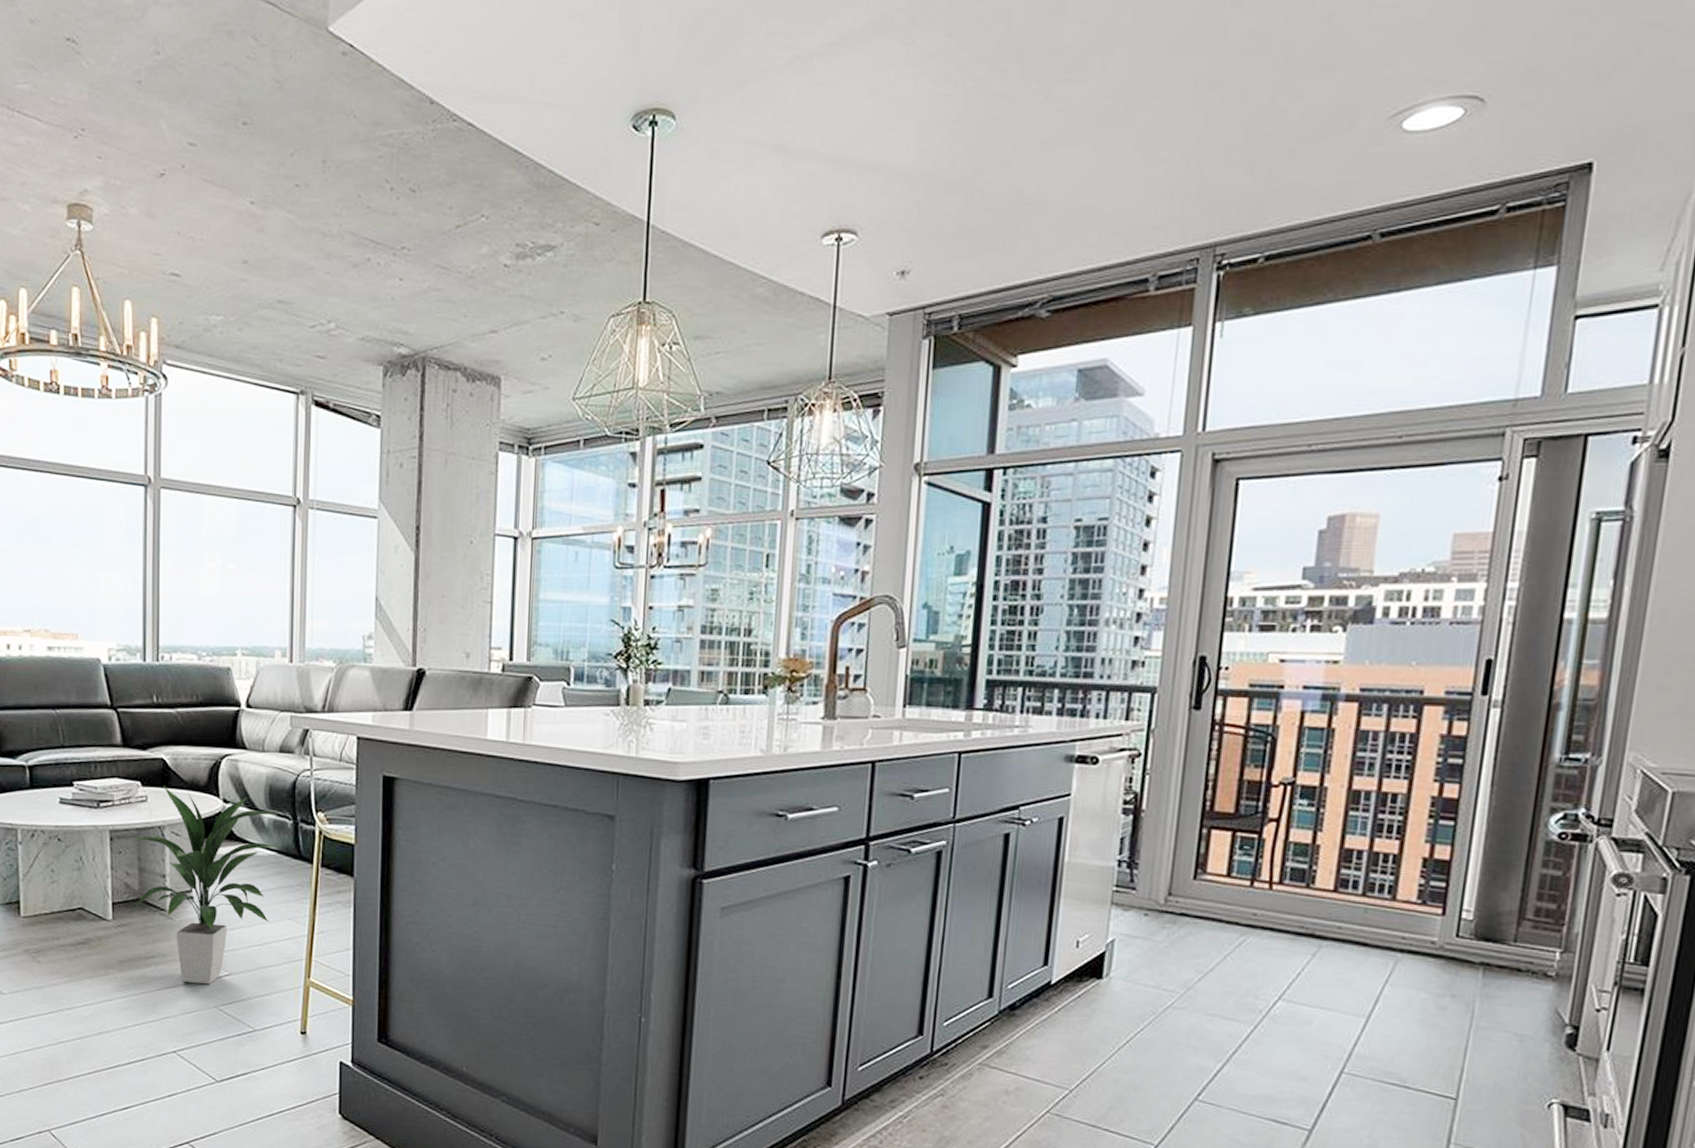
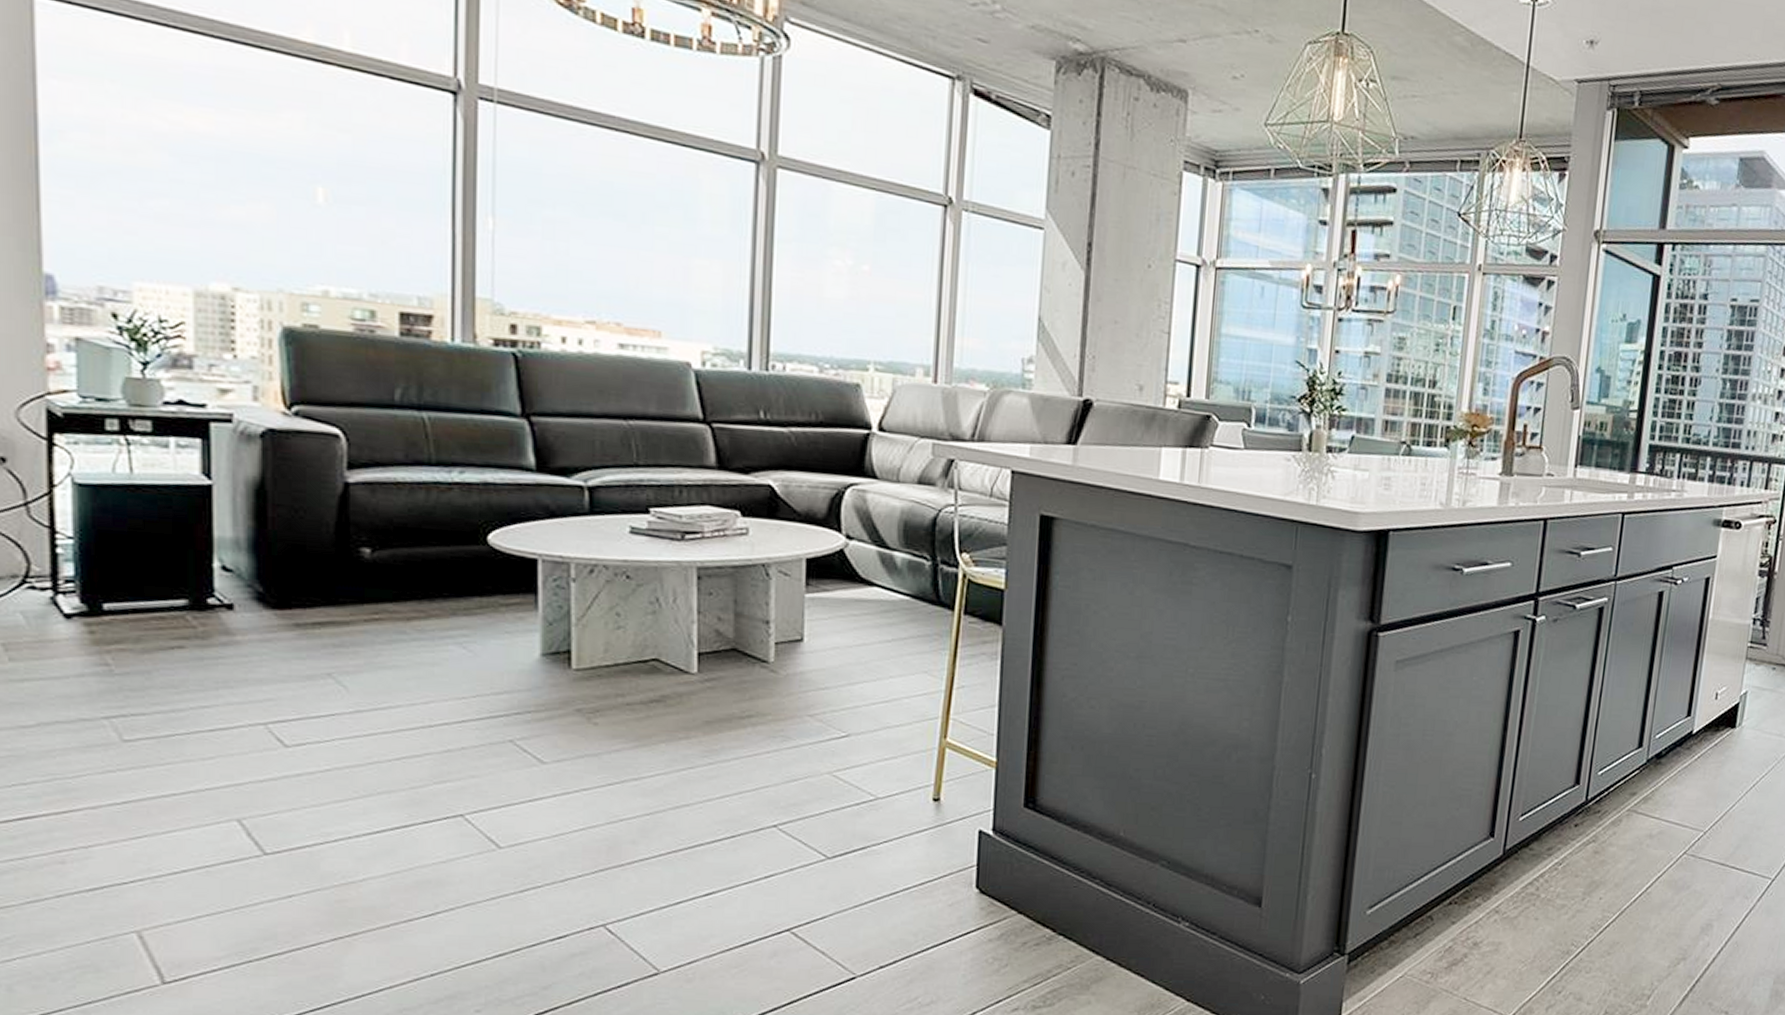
indoor plant: present [131,786,279,985] -> none [723,517,914,748]

